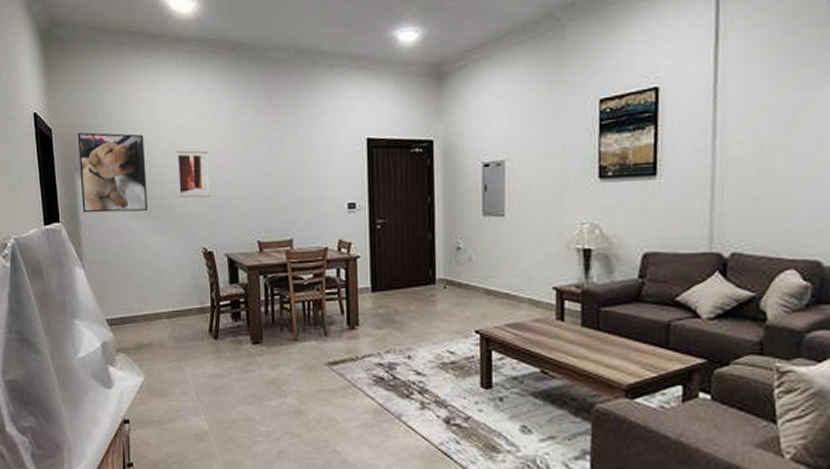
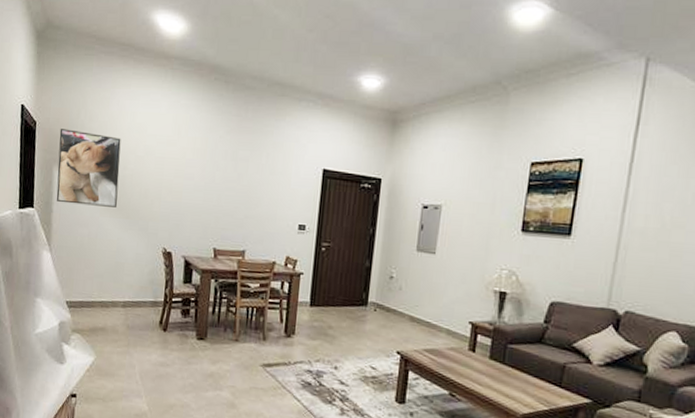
wall art: present [177,150,210,198] -> none [146,157,179,203]

